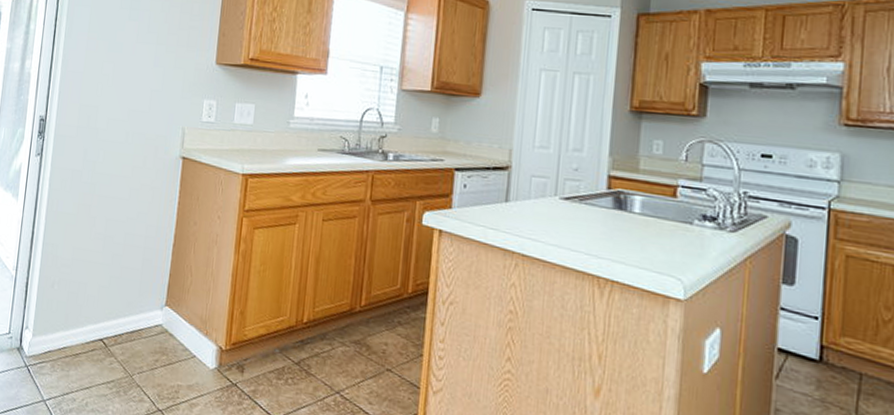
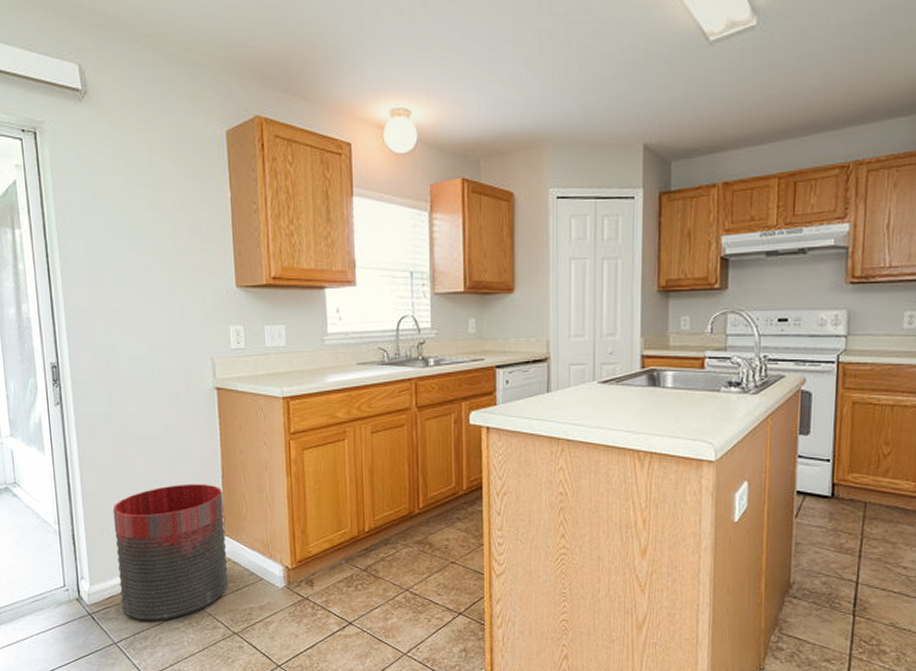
trash can: none [57,247,171,385] -> present [112,484,229,621]

